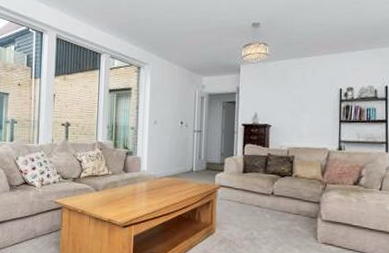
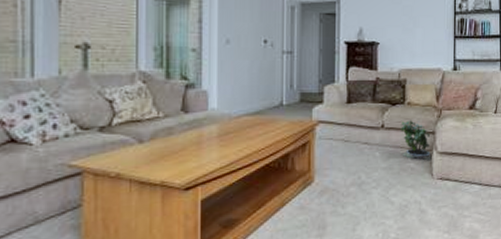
potted plant: none [288,190,317,227] -> present [401,120,432,161]

